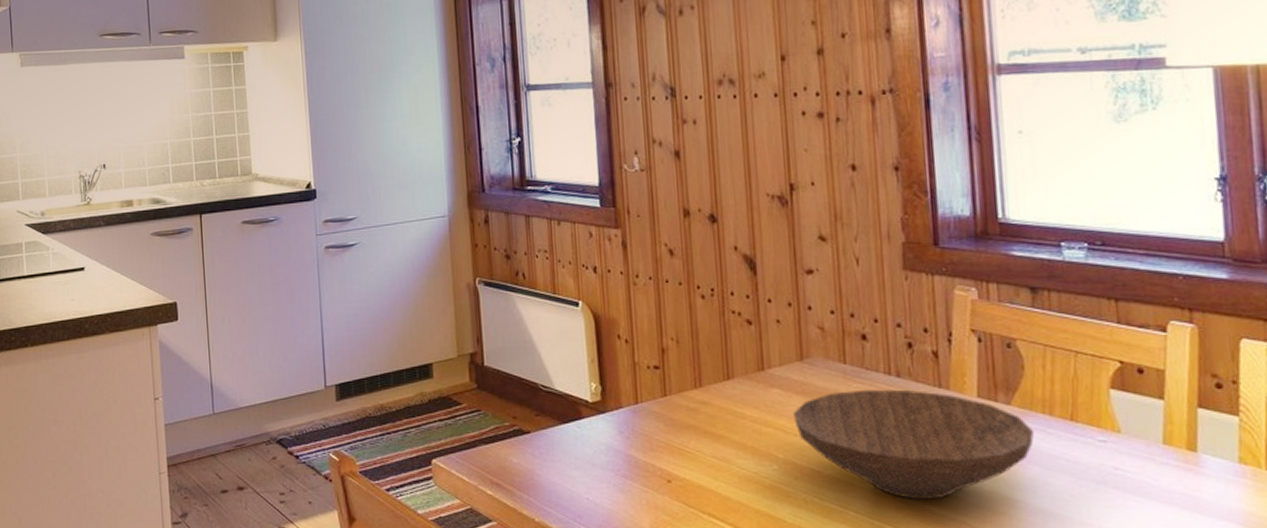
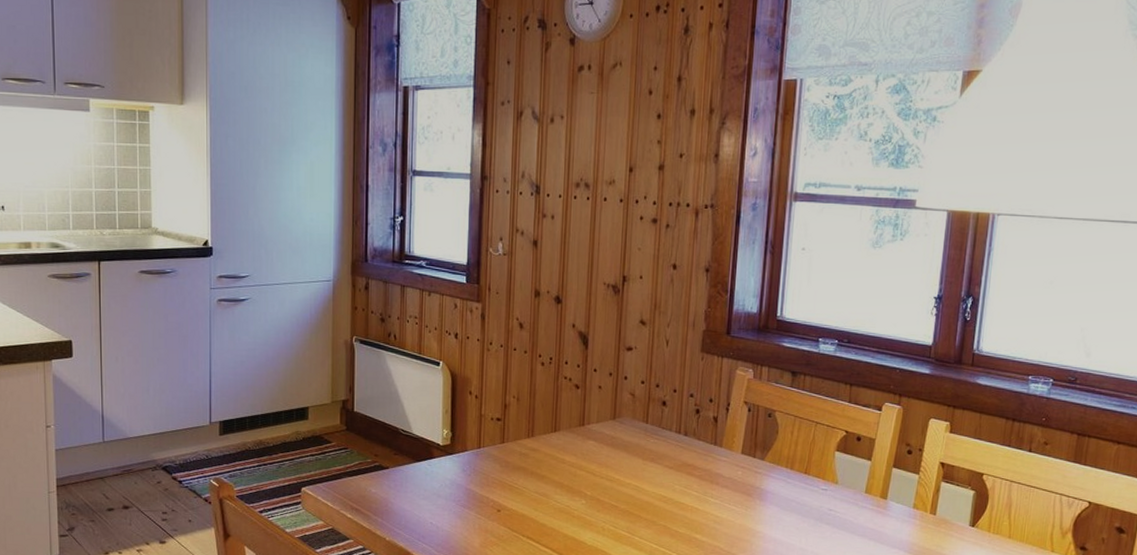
wooden bowl: present [793,389,1034,499] -> none [602,444,777,529]

